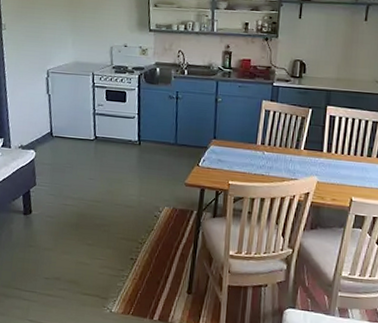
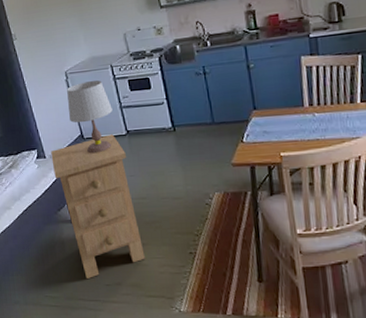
nightstand: none [16,137,91,270] -> present [51,134,145,278]
table lamp: none [42,83,86,153] -> present [67,80,113,154]

